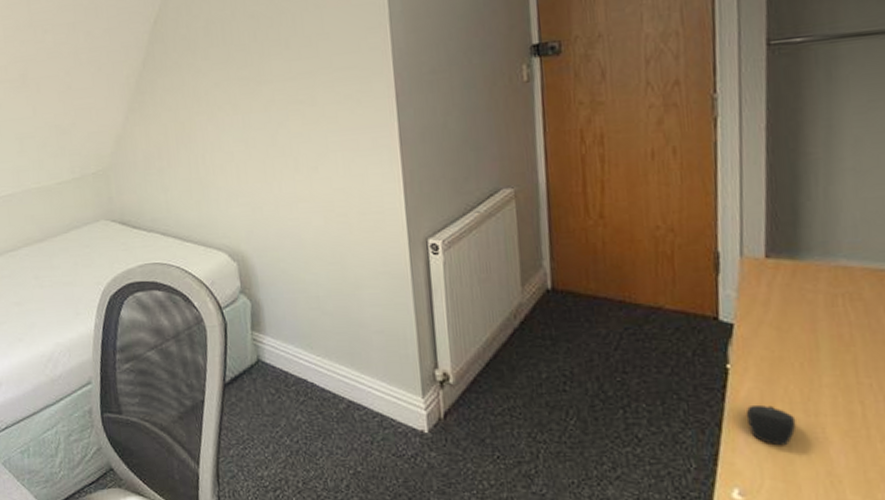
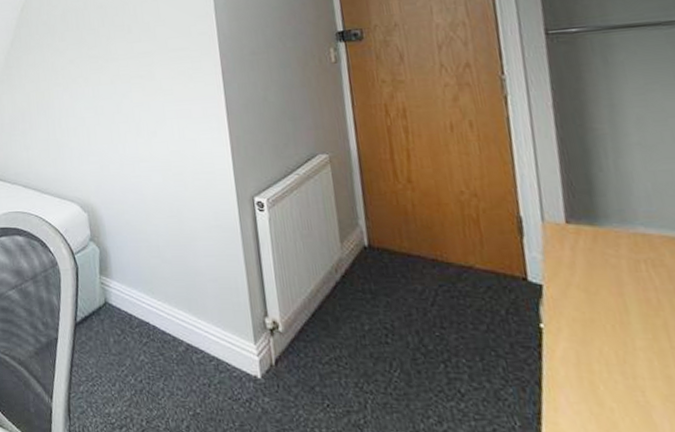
computer mouse: present [746,405,796,446] -> none [564,366,616,408]

